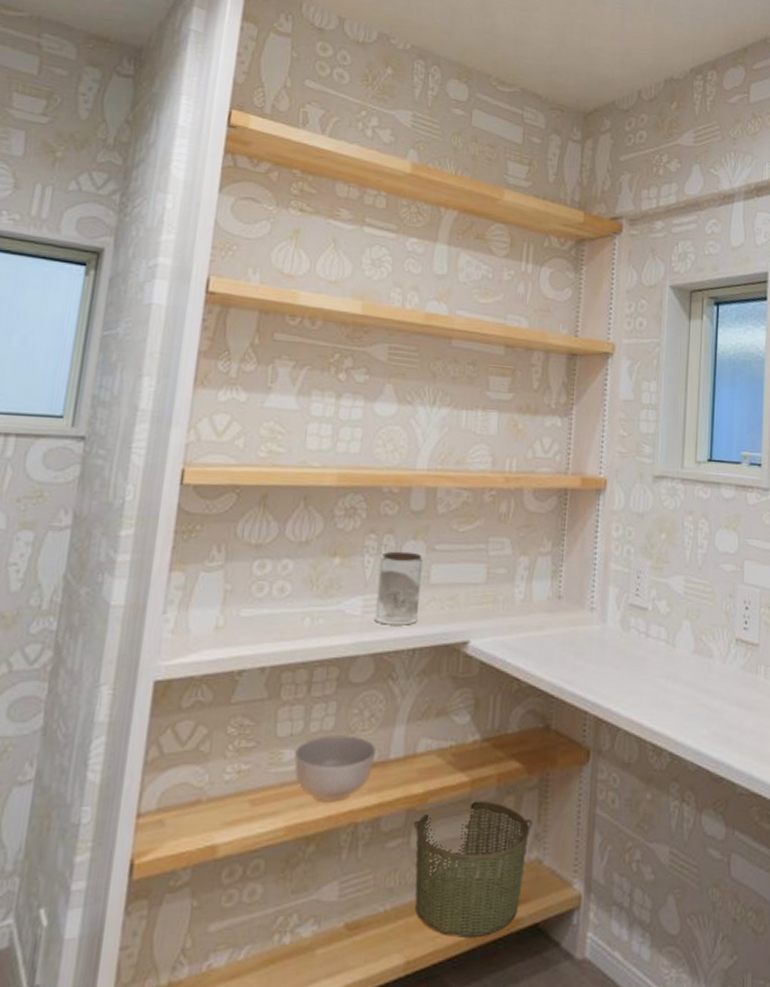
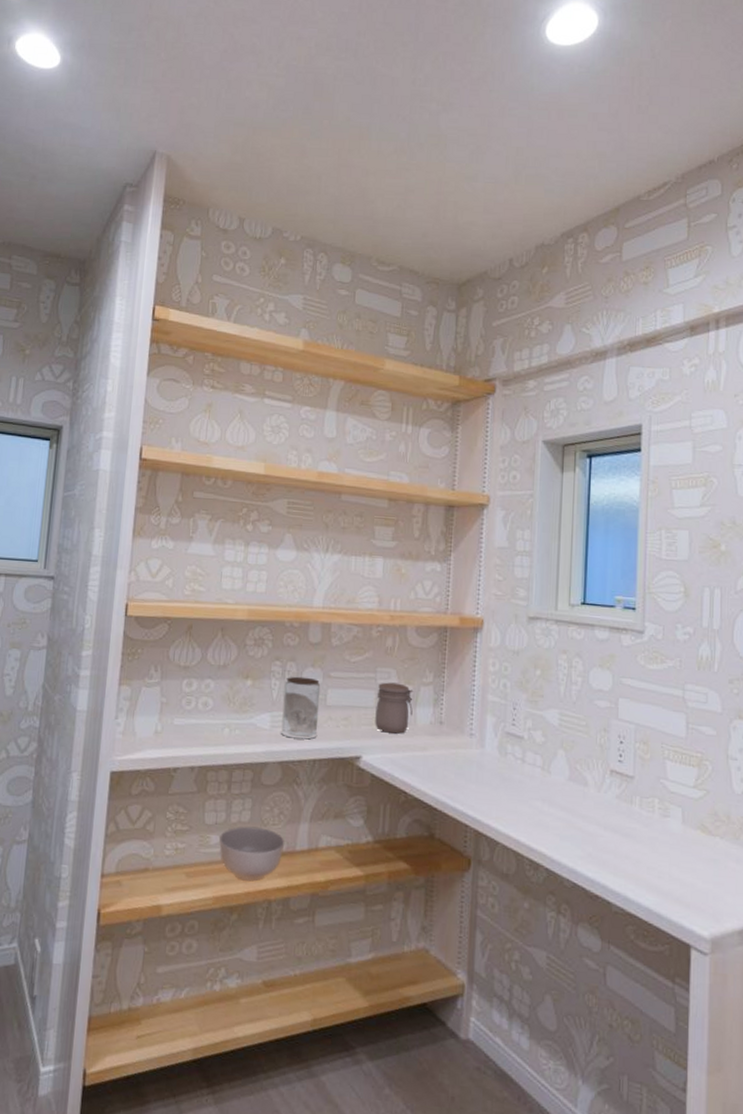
basket: present [413,801,533,938] -> none [317,893,420,1008]
jar: none [485,554,530,613] -> present [375,682,414,734]

